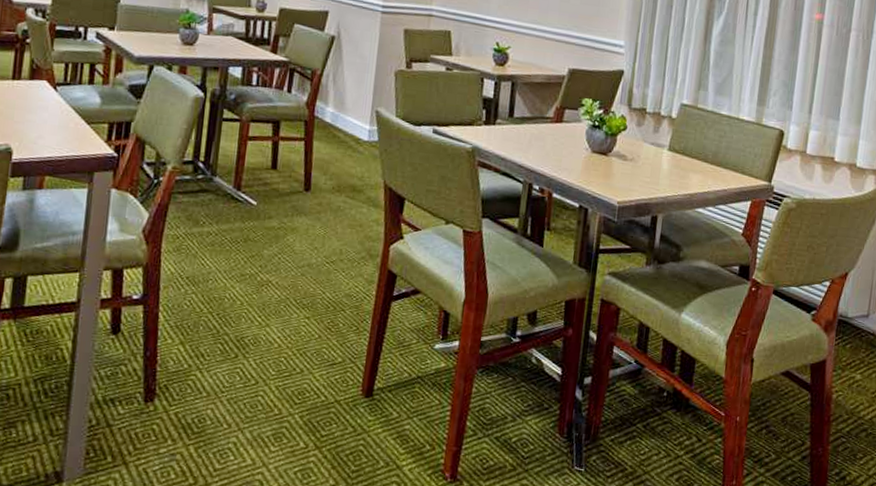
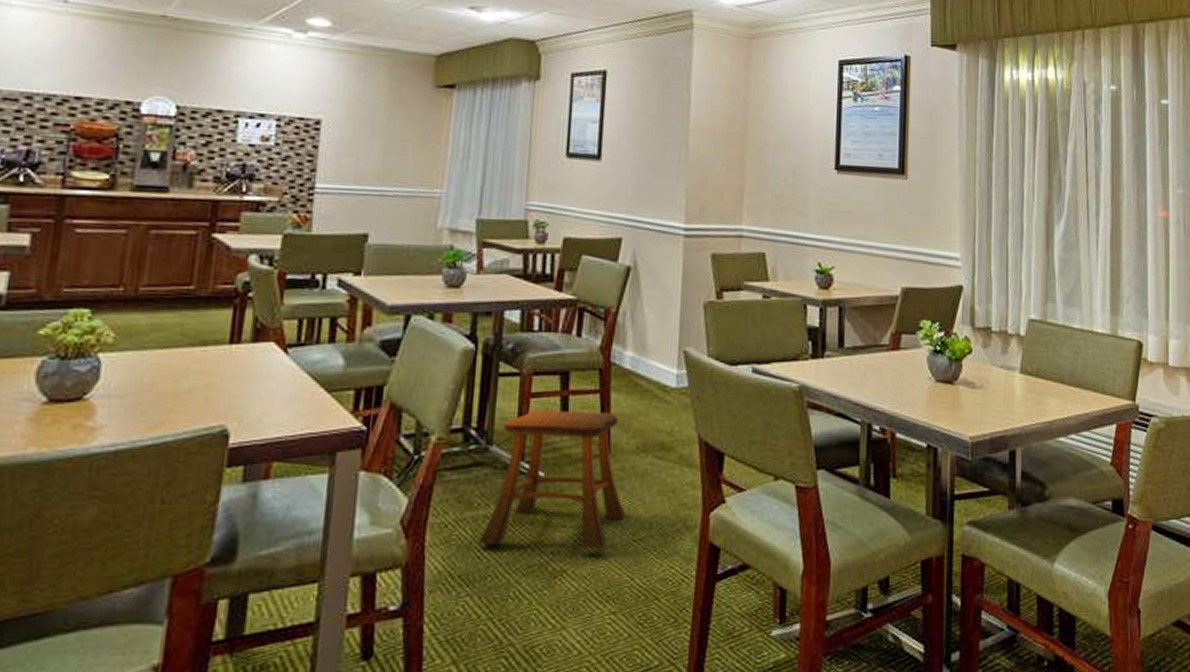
stool: none [203,150,322,267] -> present [479,410,626,550]

